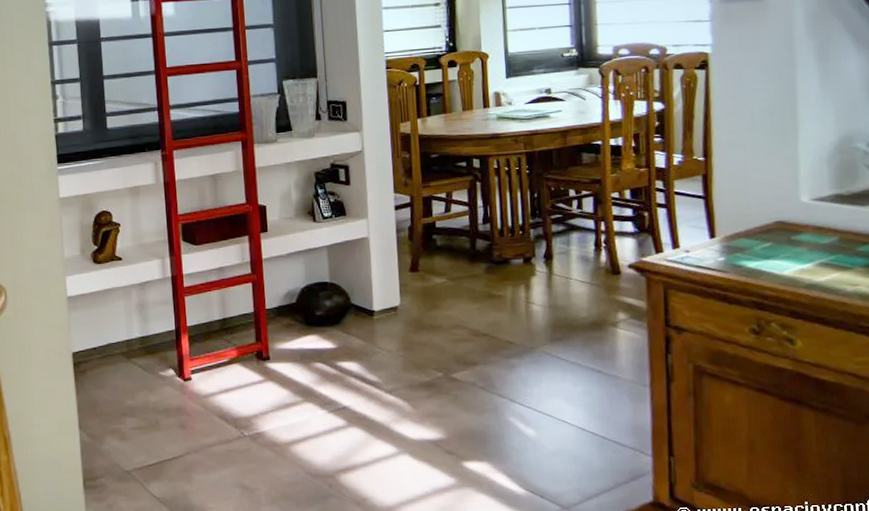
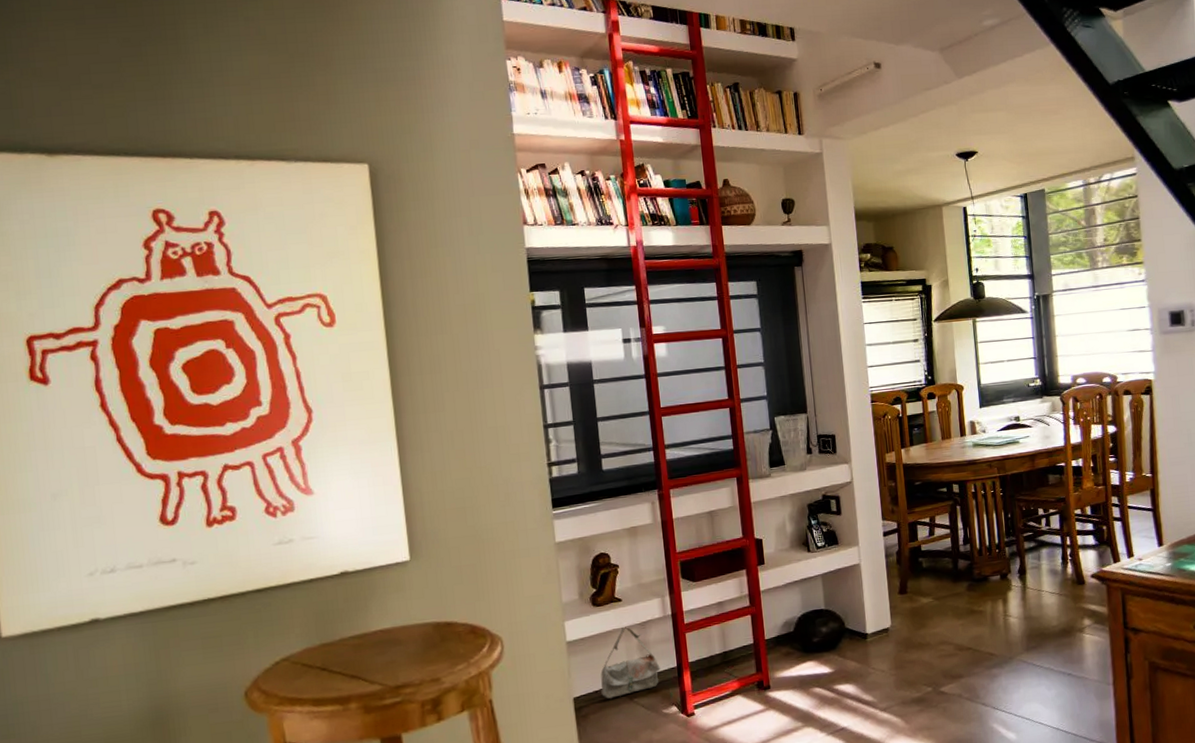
bag: none [99,285,159,356] -> present [600,626,661,699]

